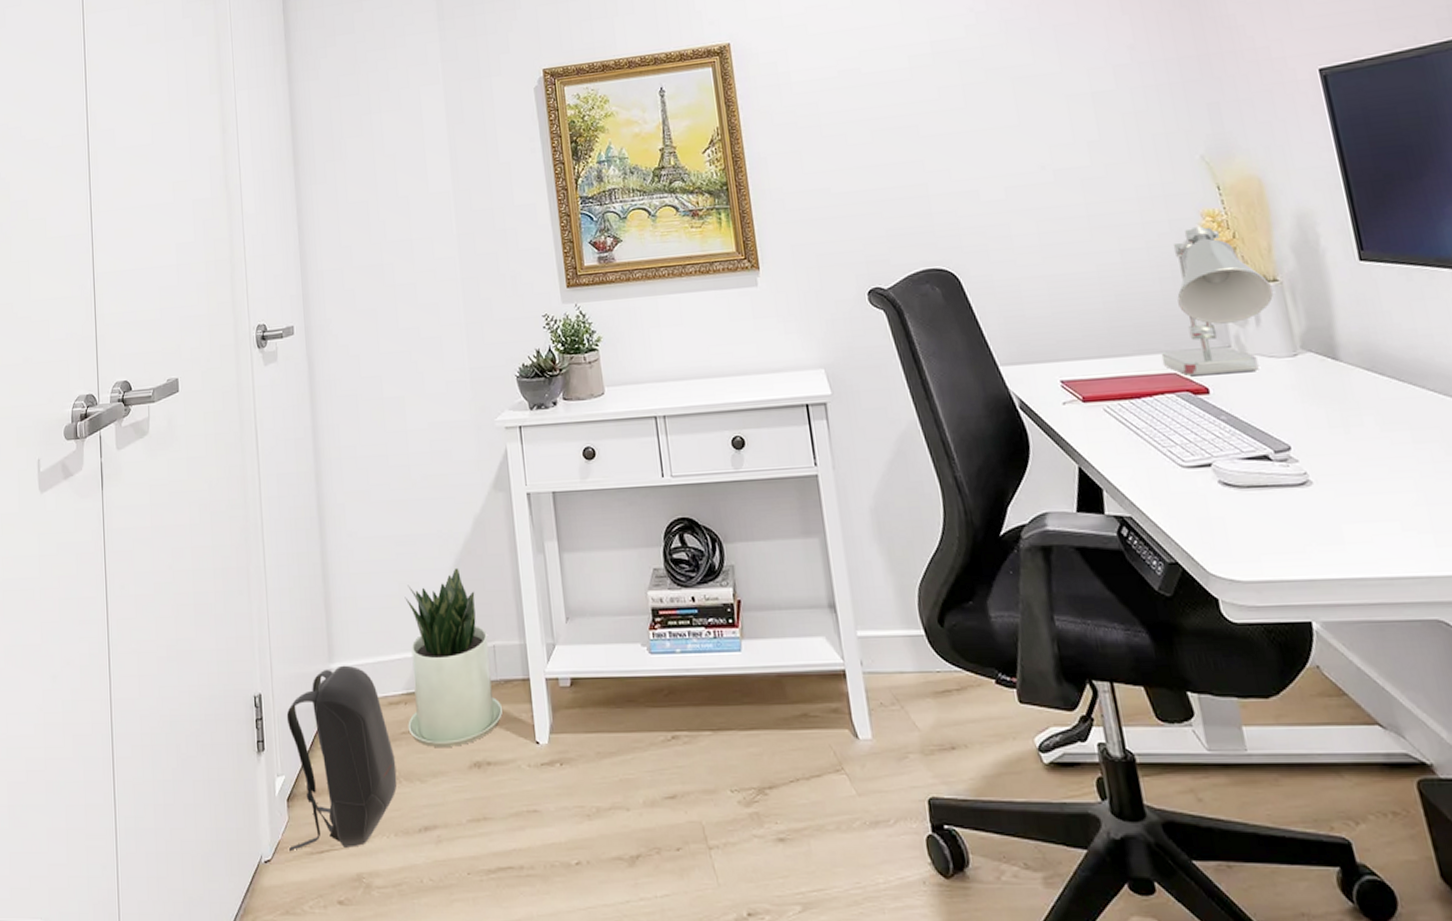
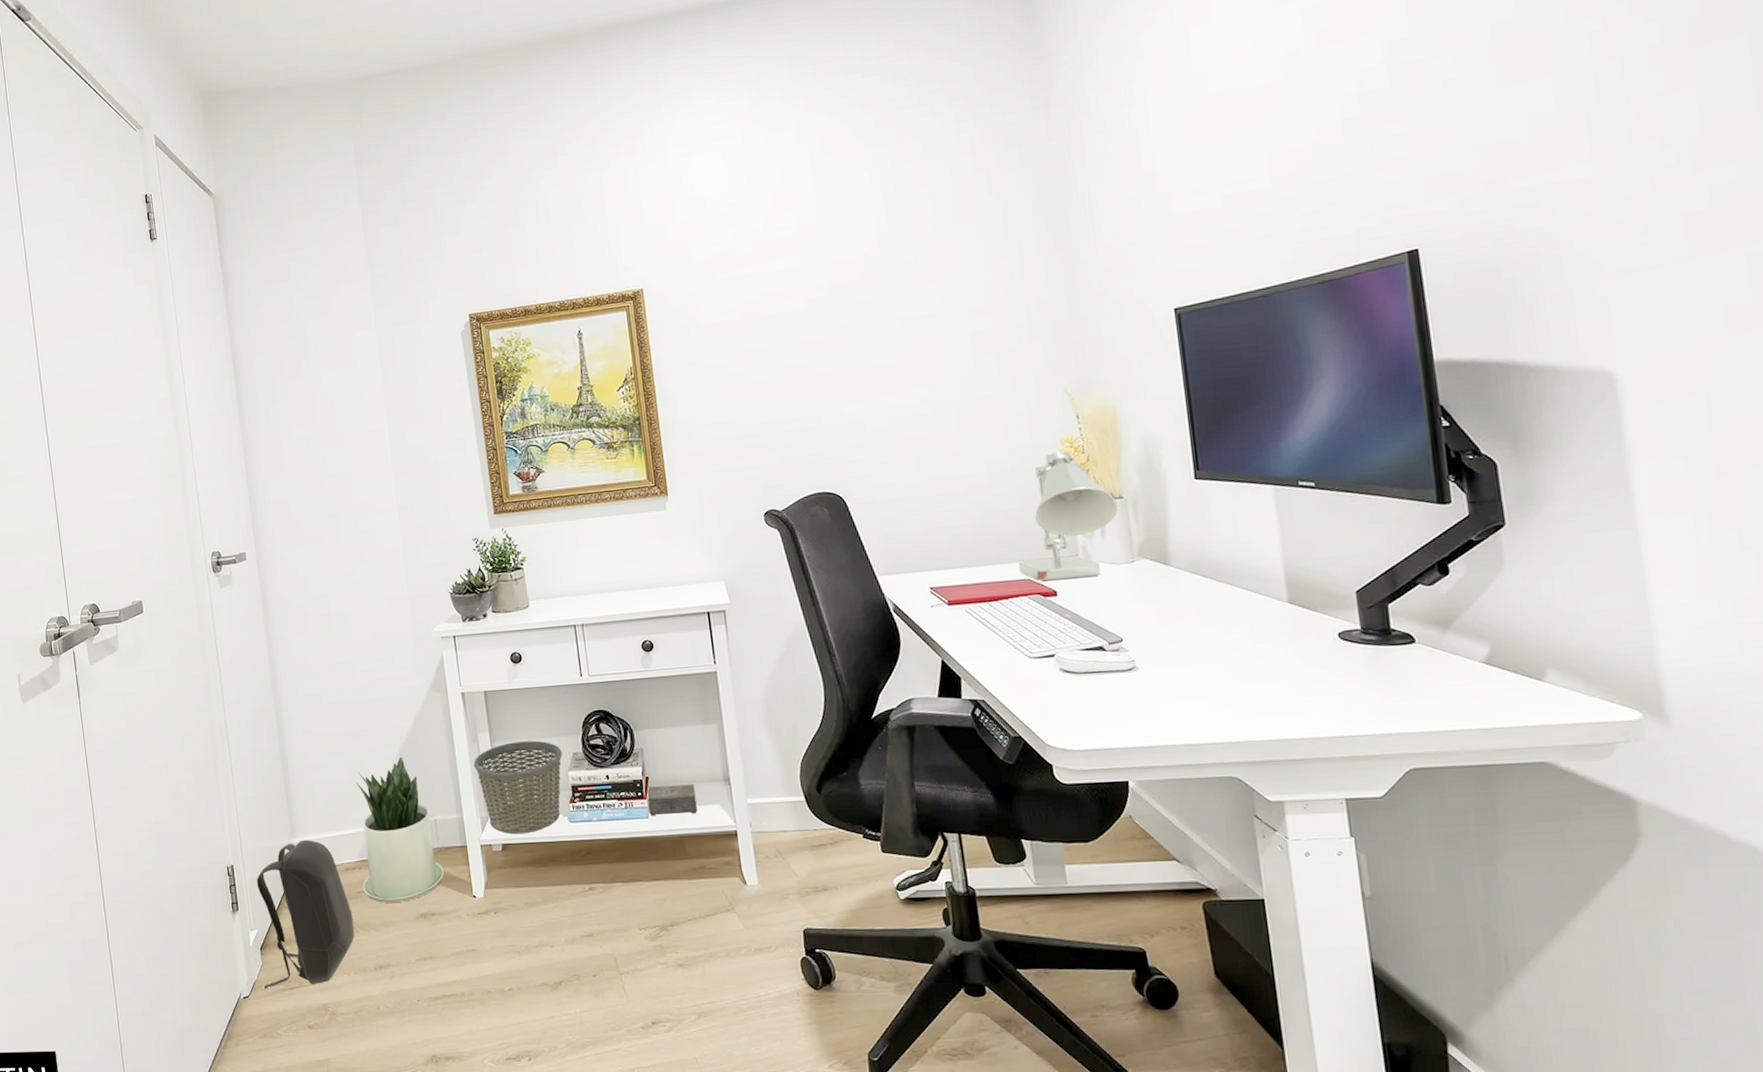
basket: none [539,552,641,667] -> present [473,740,562,835]
decorative box: none [739,610,799,649] -> present [647,784,698,816]

